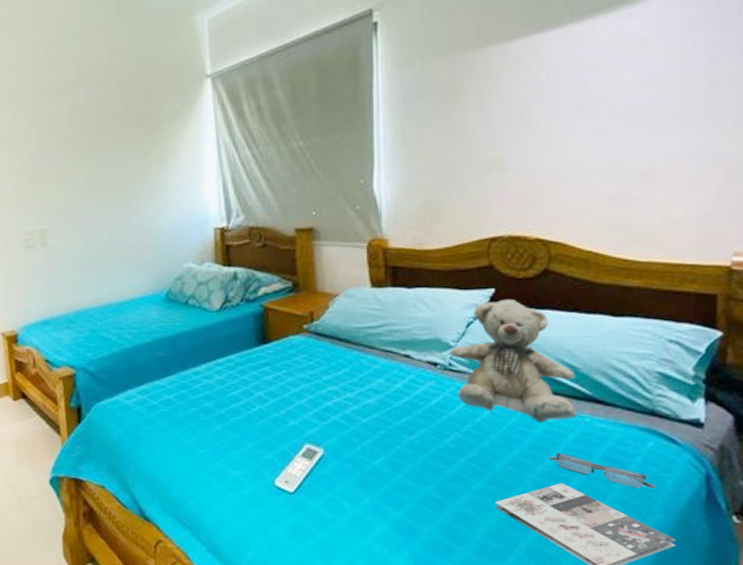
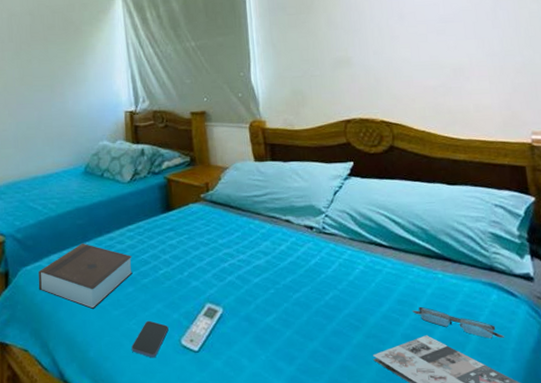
book: none [114,377,221,448] -> present [38,243,133,310]
smartphone: none [219,460,261,498] -> present [132,320,169,358]
teddy bear: present [450,298,578,423] -> none [322,170,432,279]

